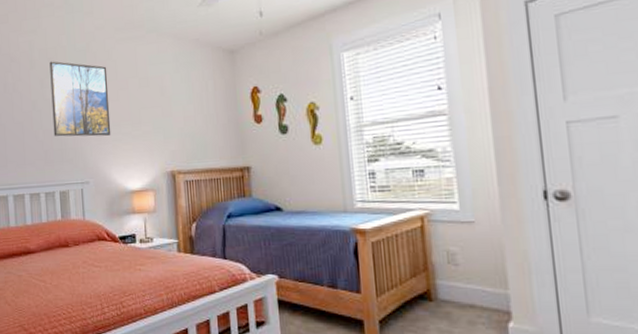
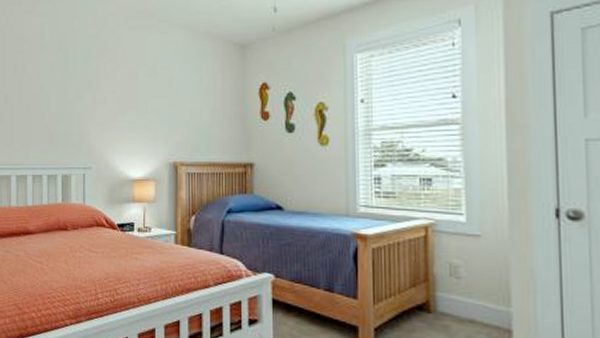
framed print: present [49,61,111,137] -> none [60,45,117,123]

